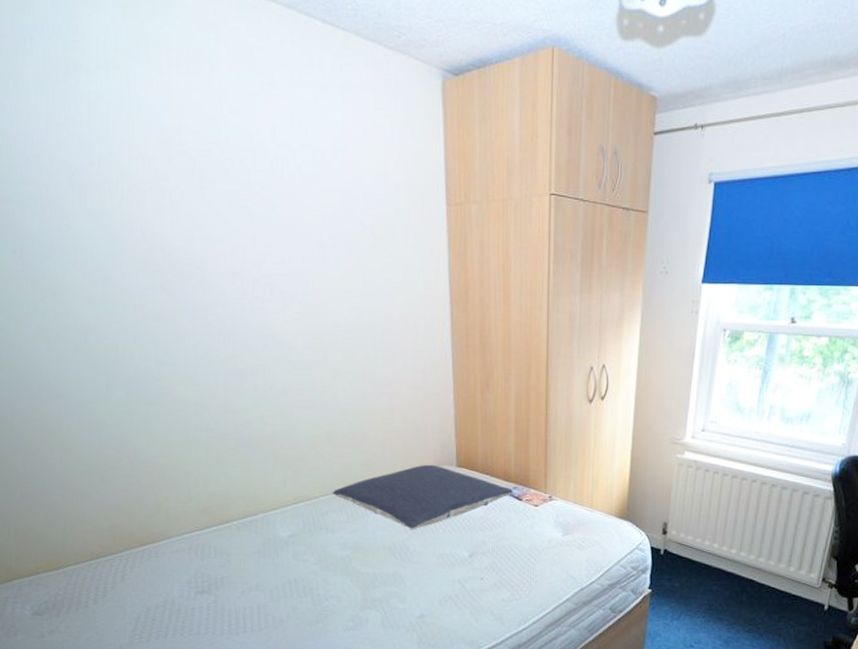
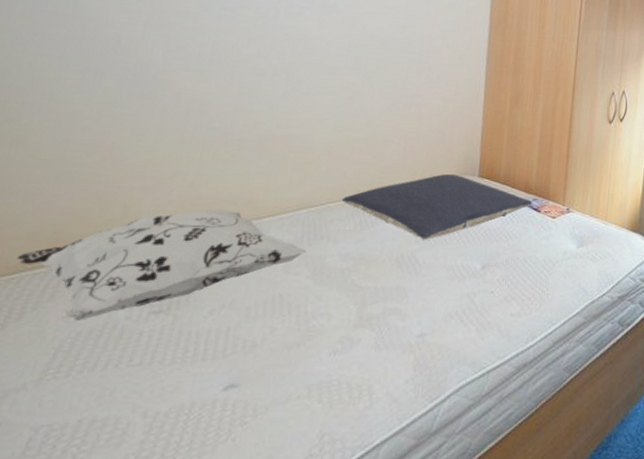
decorative pillow: none [90,504,310,598] -> present [16,209,307,321]

